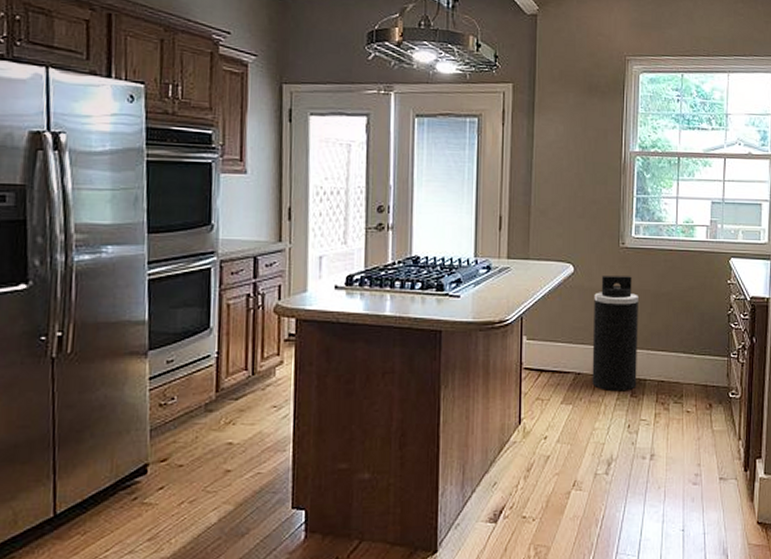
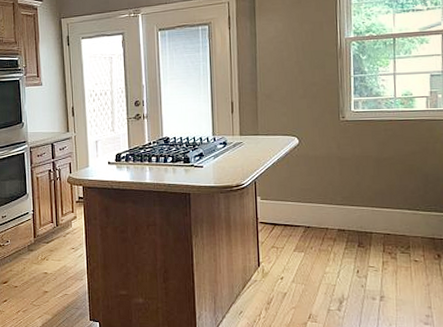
trash can: present [592,276,639,392] -> none [319,145,364,242]

